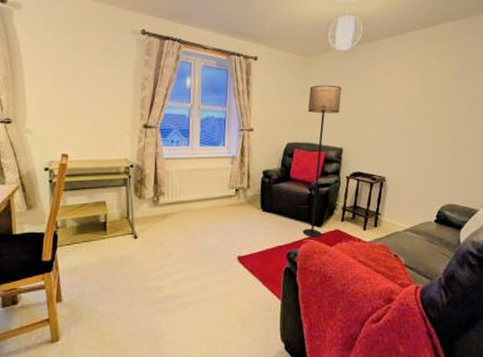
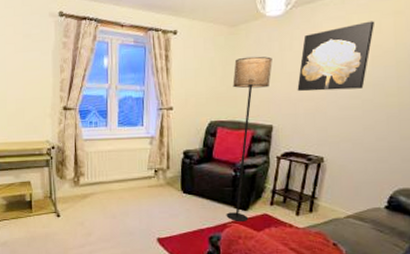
wall art: none [363,61,423,118] -> present [297,21,375,92]

